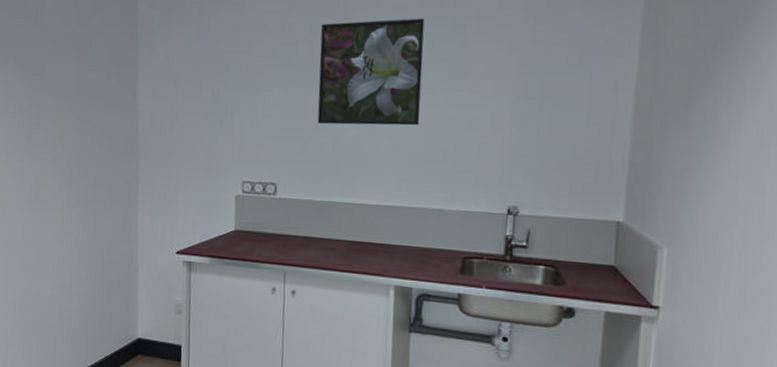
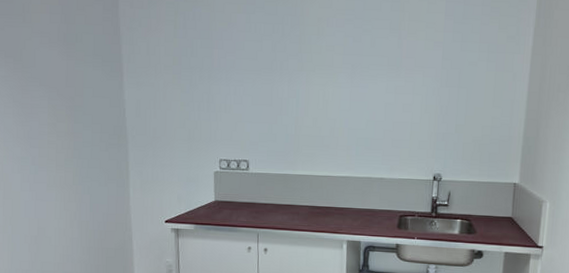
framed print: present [317,18,425,126] -> none [281,19,367,110]

